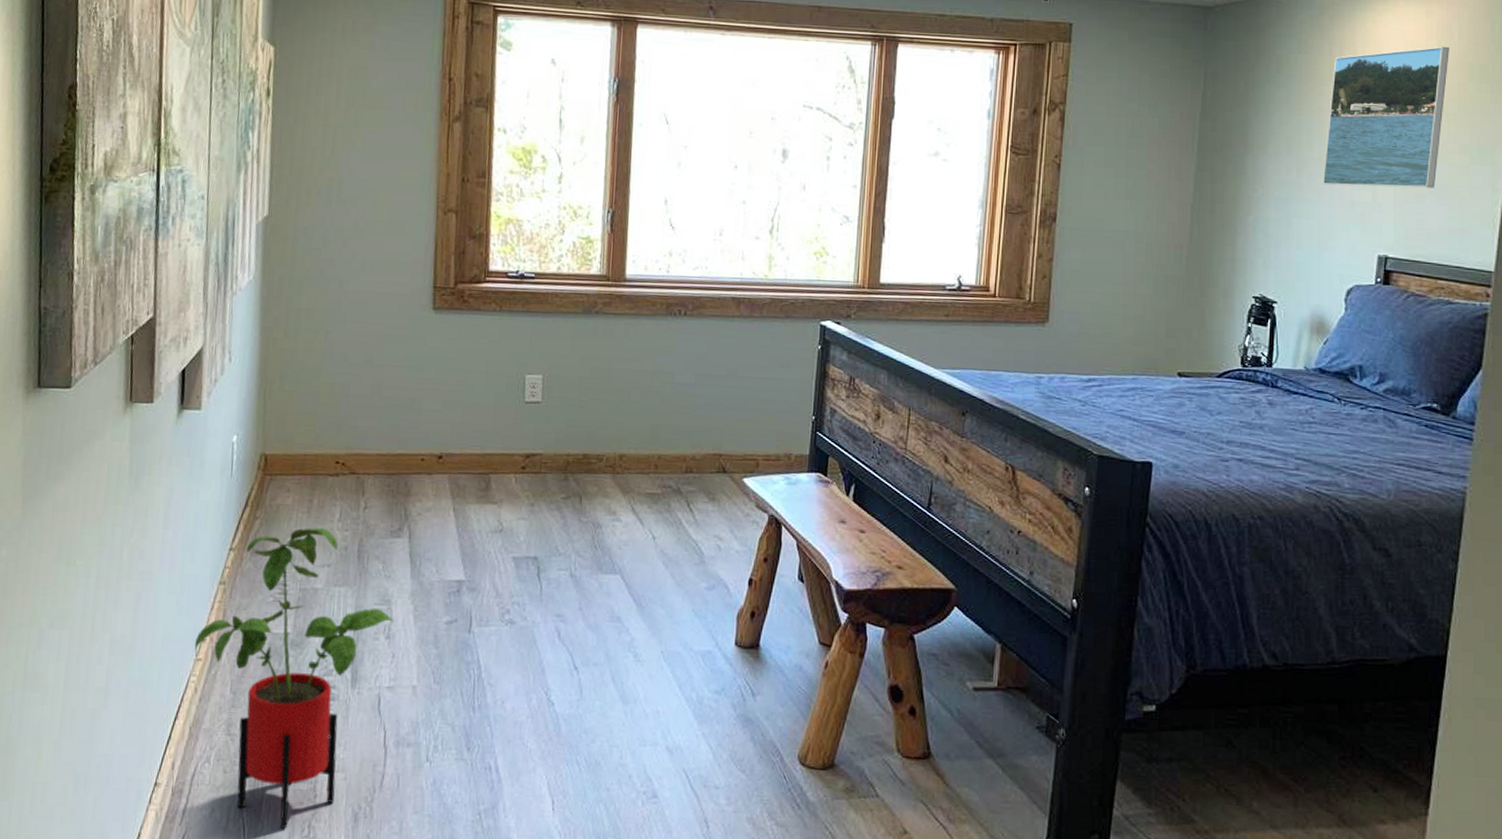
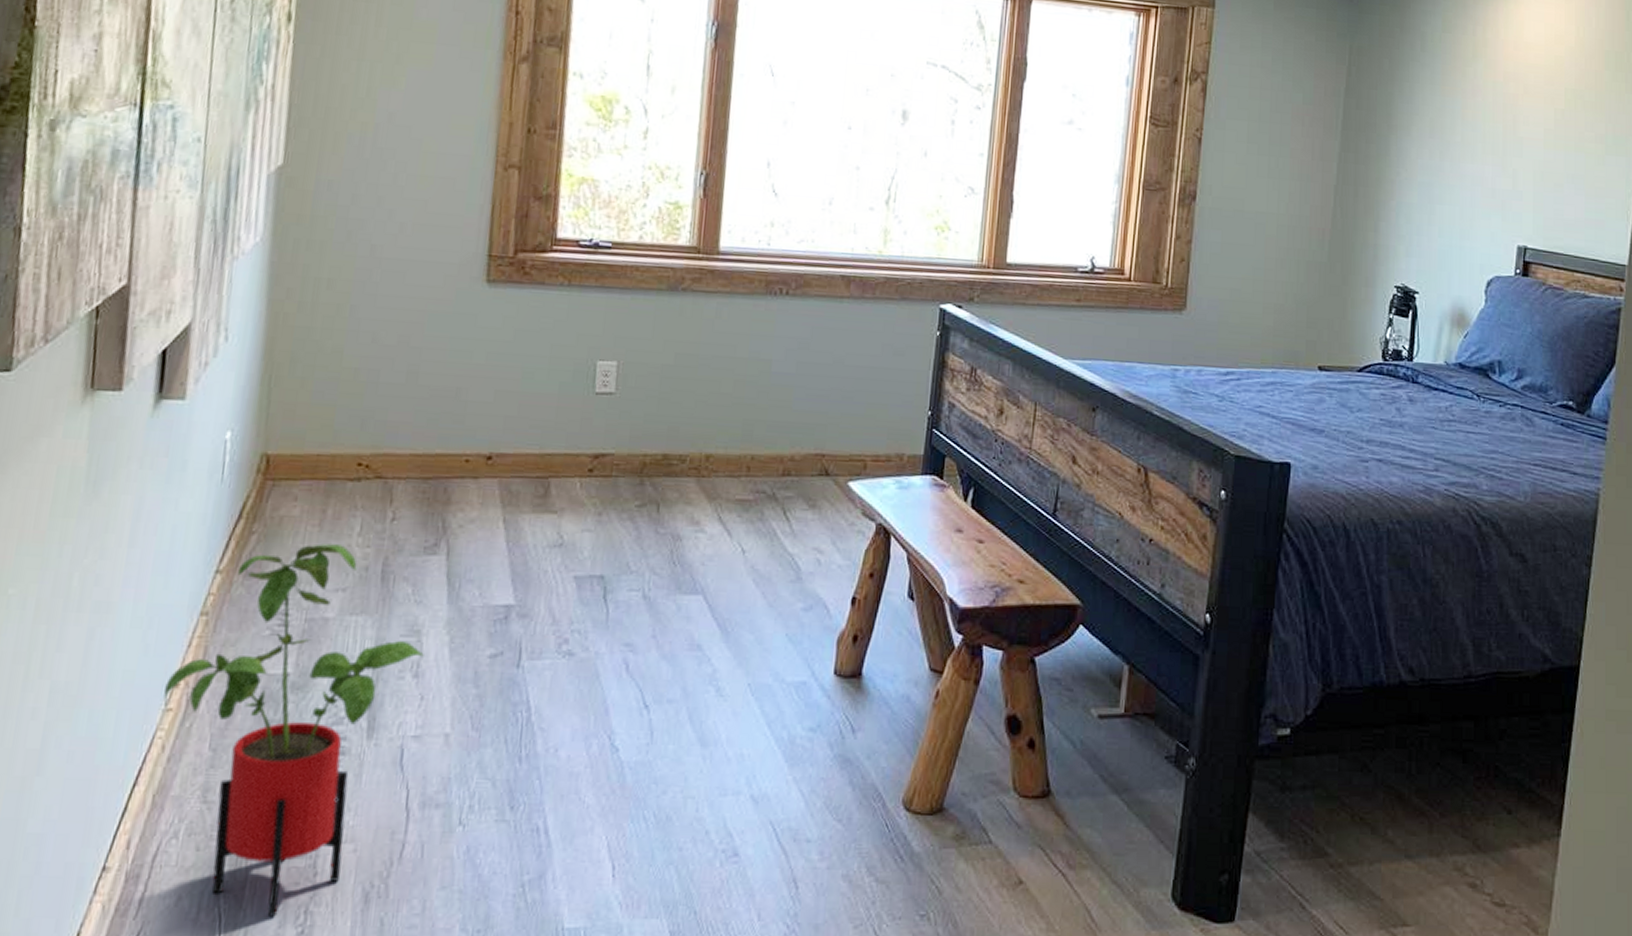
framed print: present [1322,46,1450,188] -> none [1464,31,1587,178]

